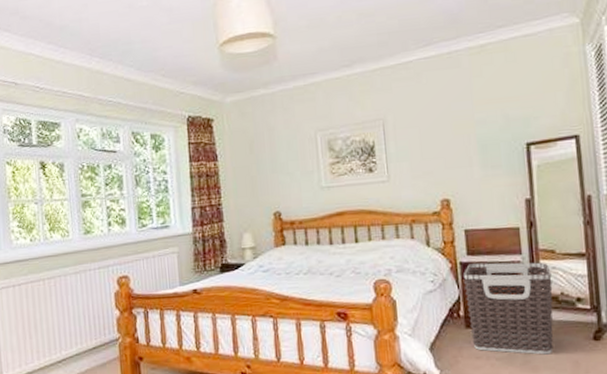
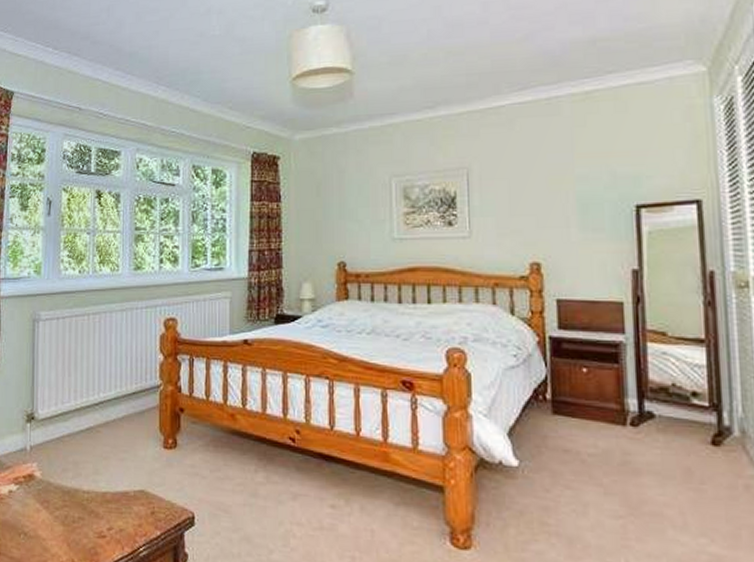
clothes hamper: present [462,262,554,355] -> none [551,339,662,456]

